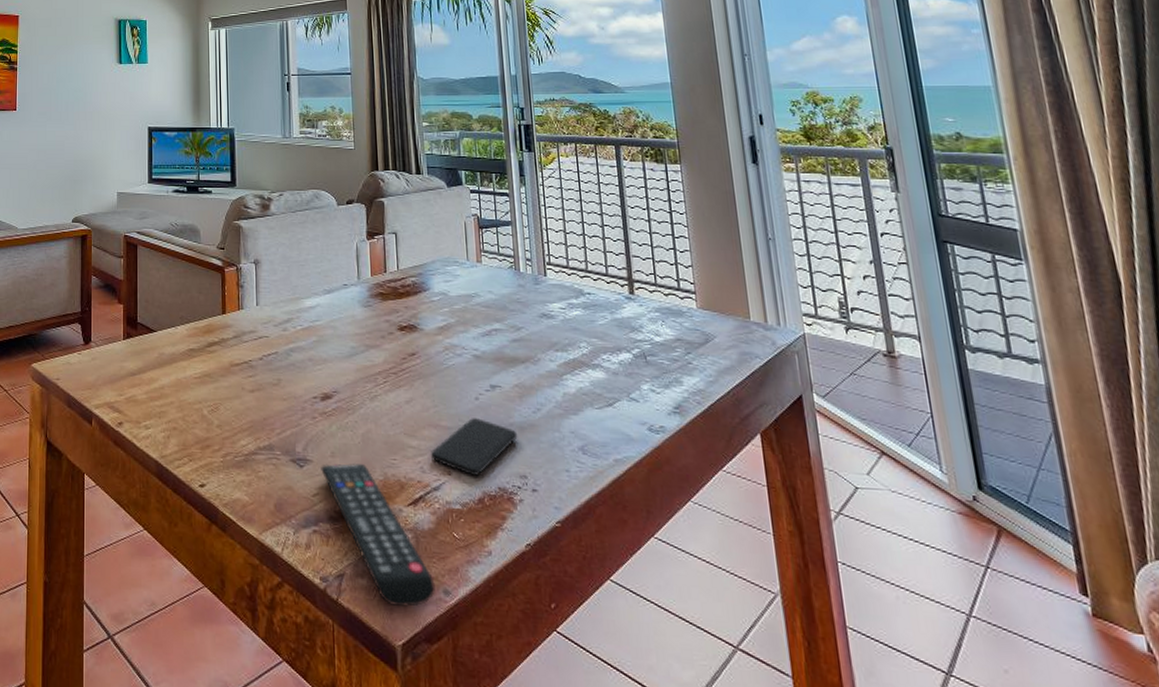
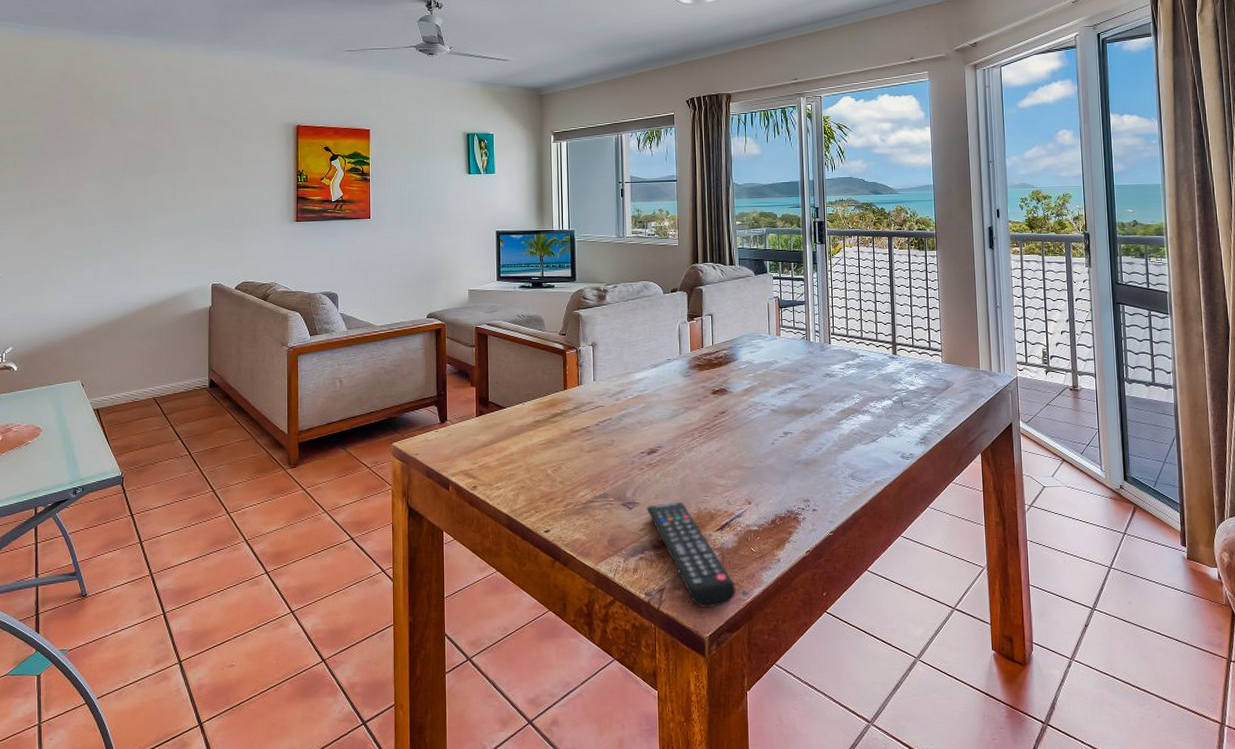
smartphone: present [430,418,518,476] -> none [735,459,803,503]

